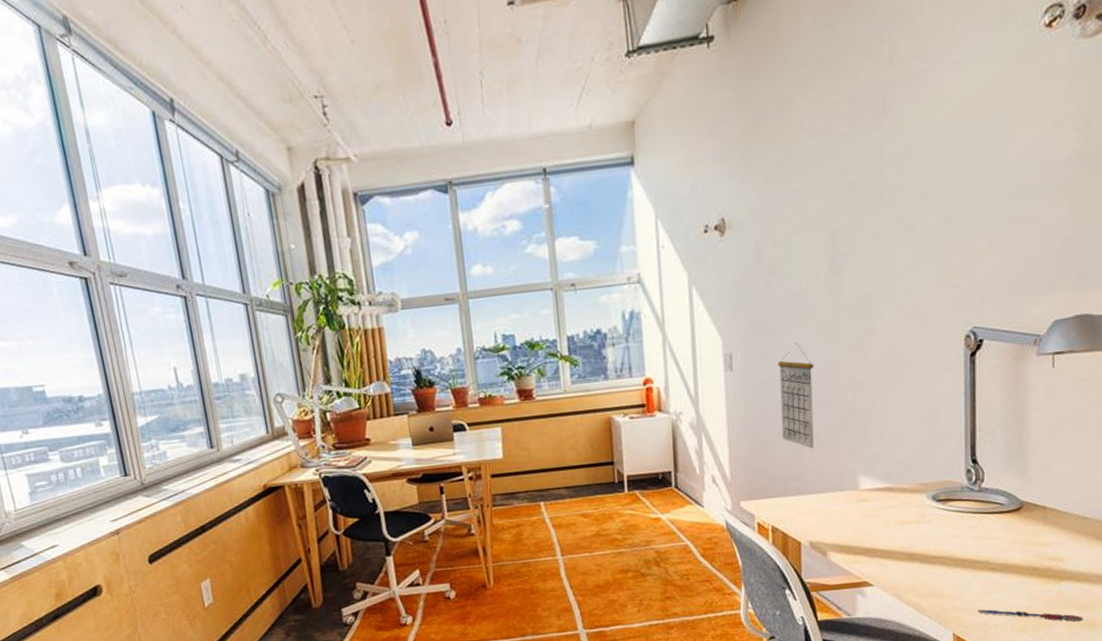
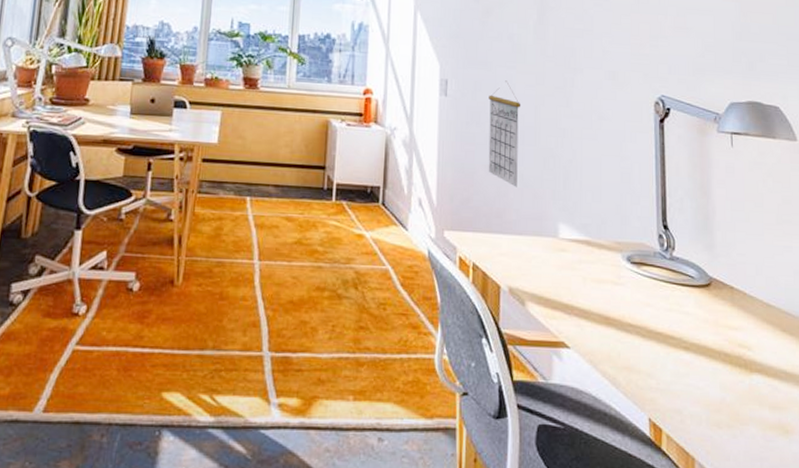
pen: present [978,609,1083,622] -> none [673,393,776,423]

